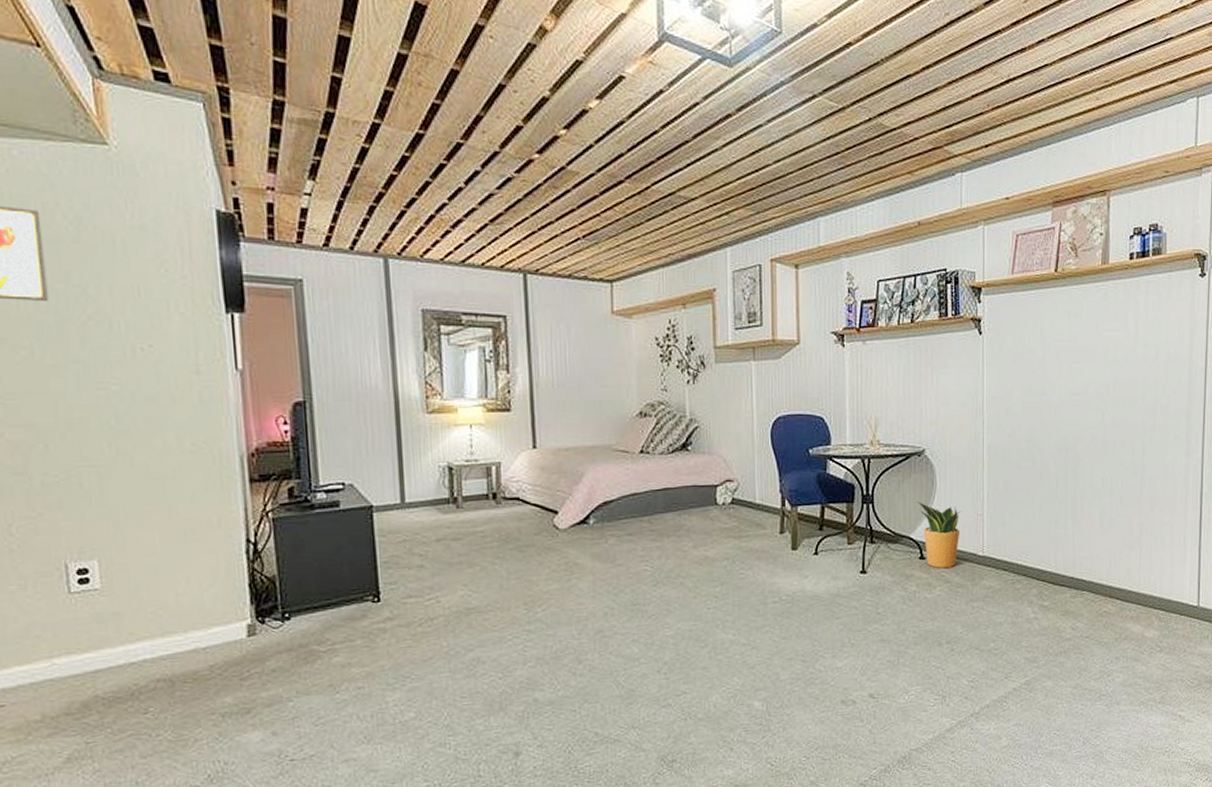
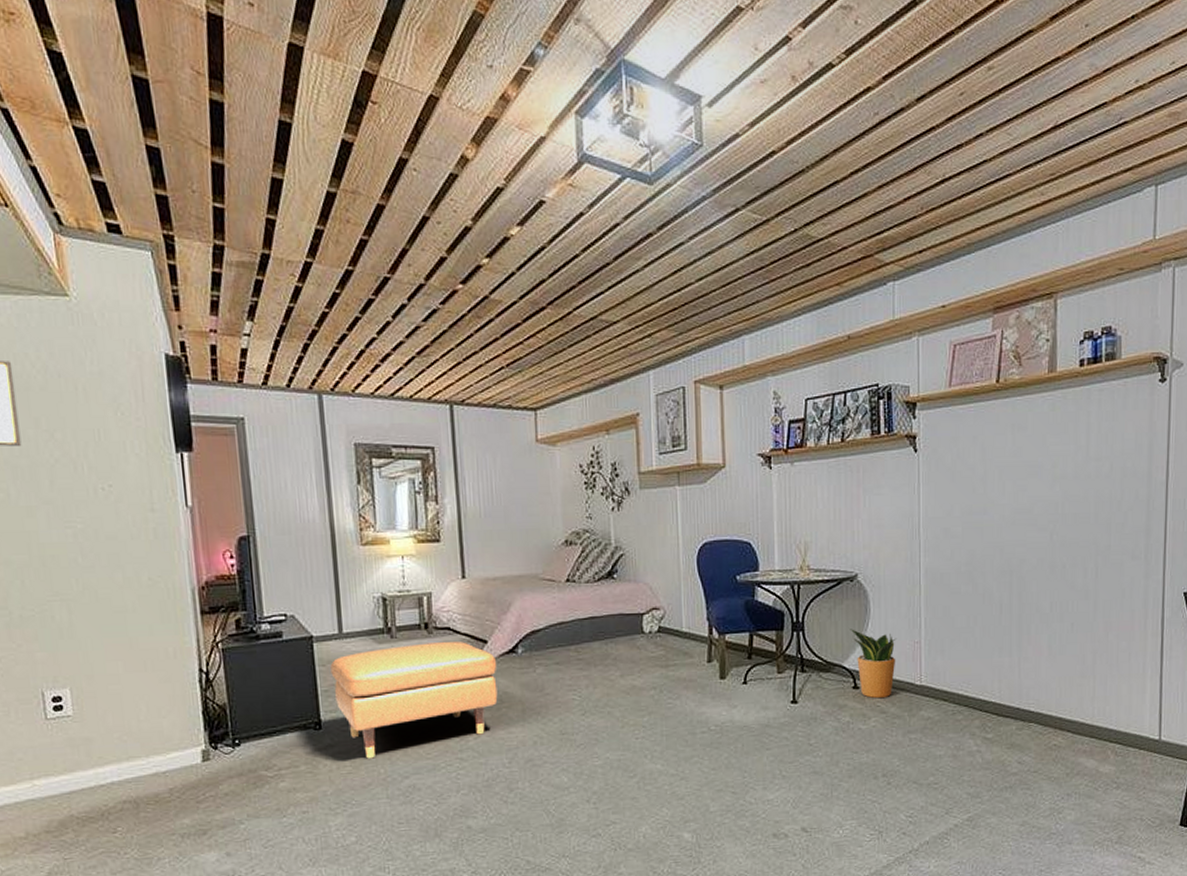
ottoman: none [391,512,568,632] -> present [330,642,498,759]

